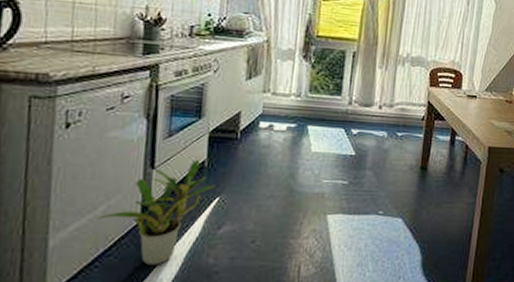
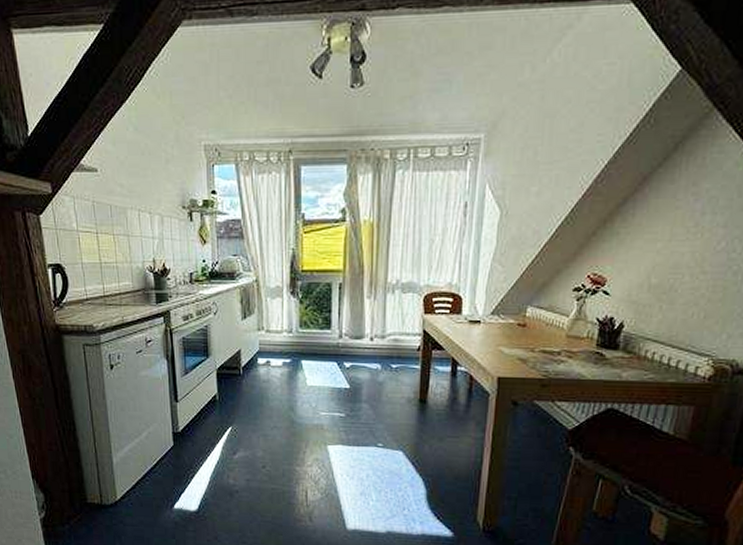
potted plant: present [97,159,216,265] -> none [143,394,227,482]

